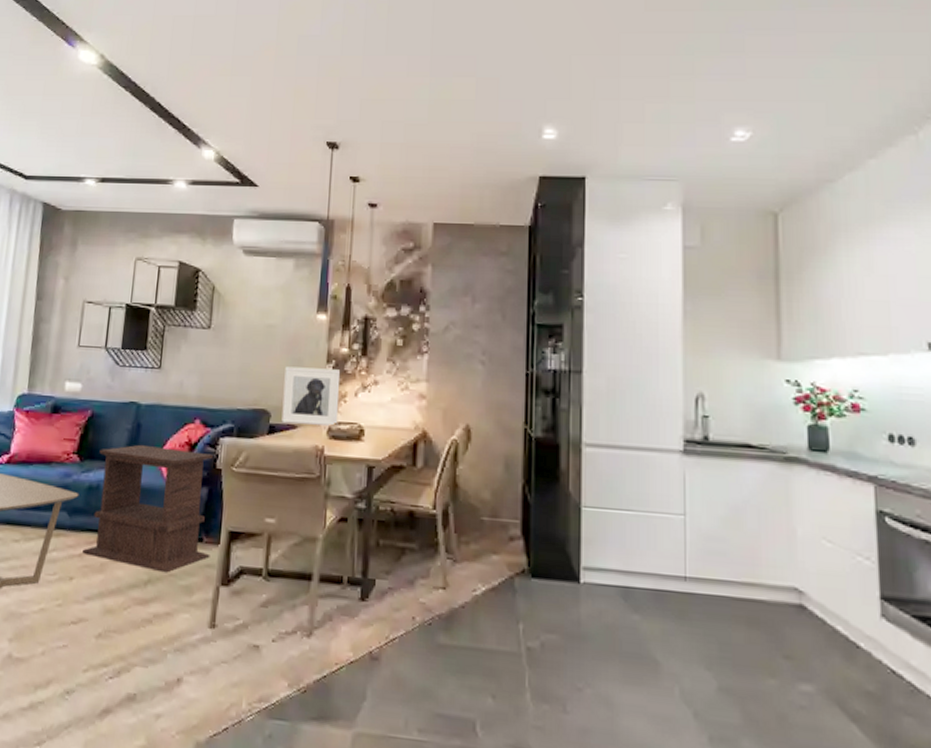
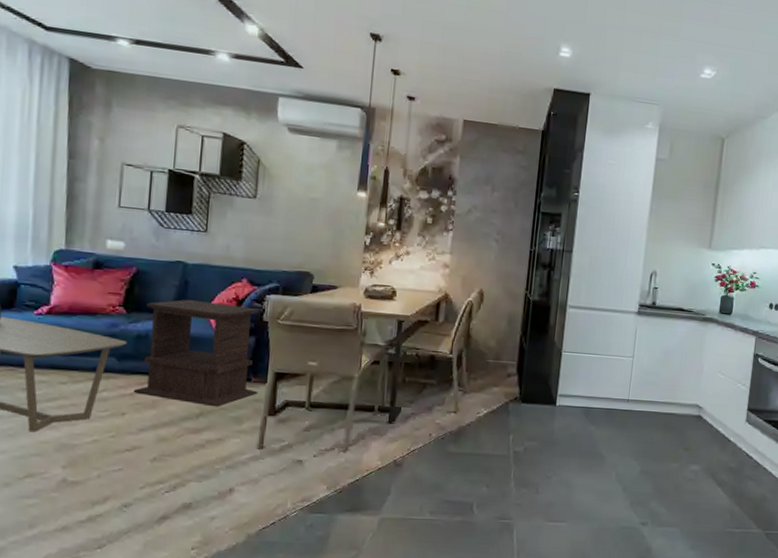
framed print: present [281,366,341,426] -> none [323,236,378,287]

